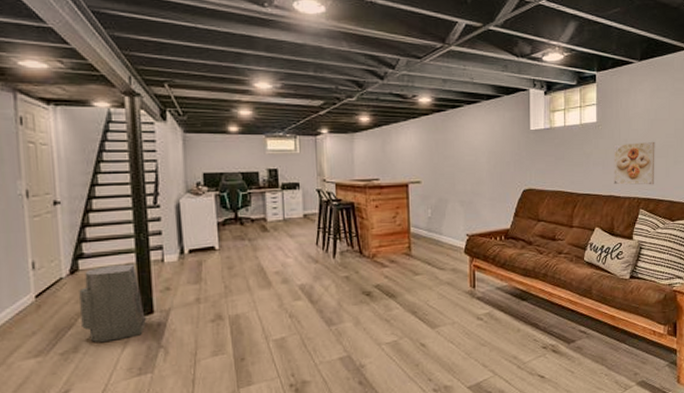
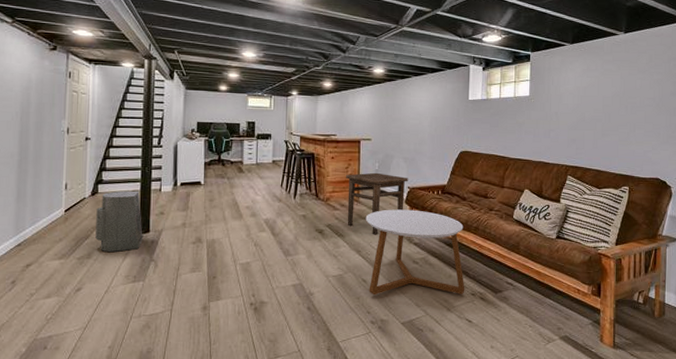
side table: none [394,220,467,292] -> present [346,172,408,235]
coffee table: none [420,259,536,360] -> present [365,209,465,296]
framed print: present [613,141,655,185] -> none [543,115,584,155]

